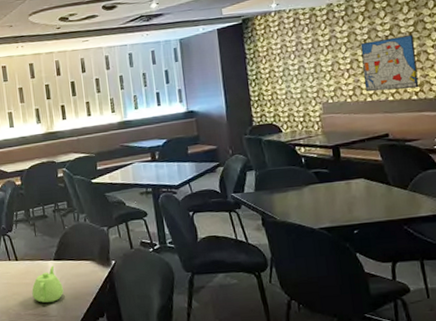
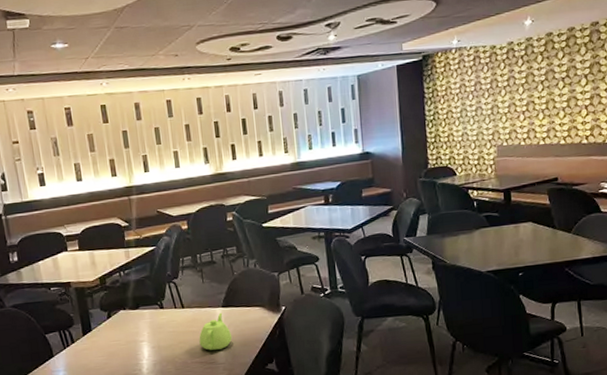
wall art: present [360,34,419,92] -> none [537,76,590,135]

